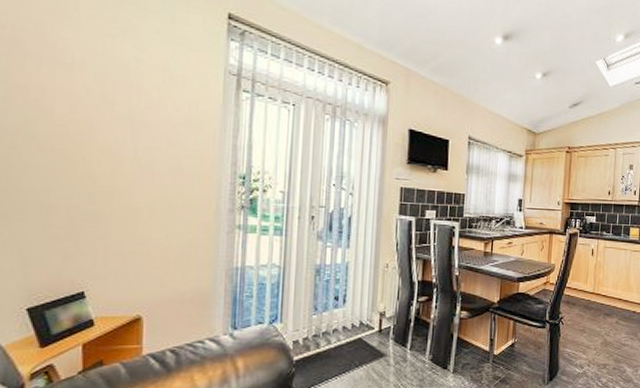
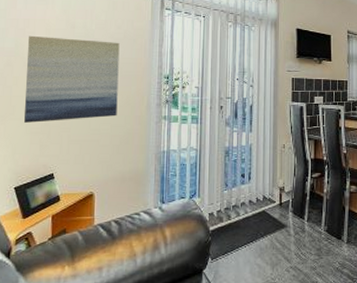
wall art: none [40,109,179,226] -> present [24,35,120,123]

